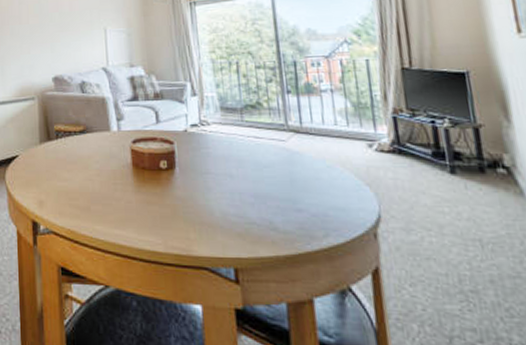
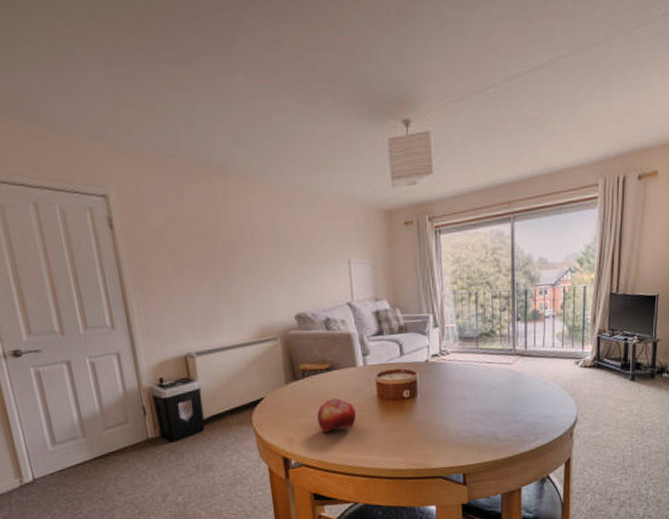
fruit: none [69,163,110,199] -> present [317,398,357,433]

